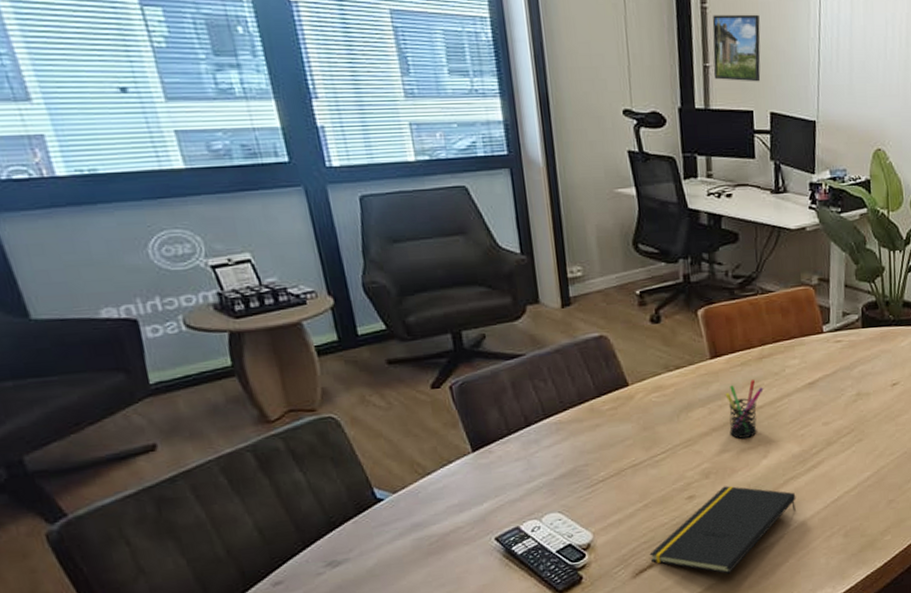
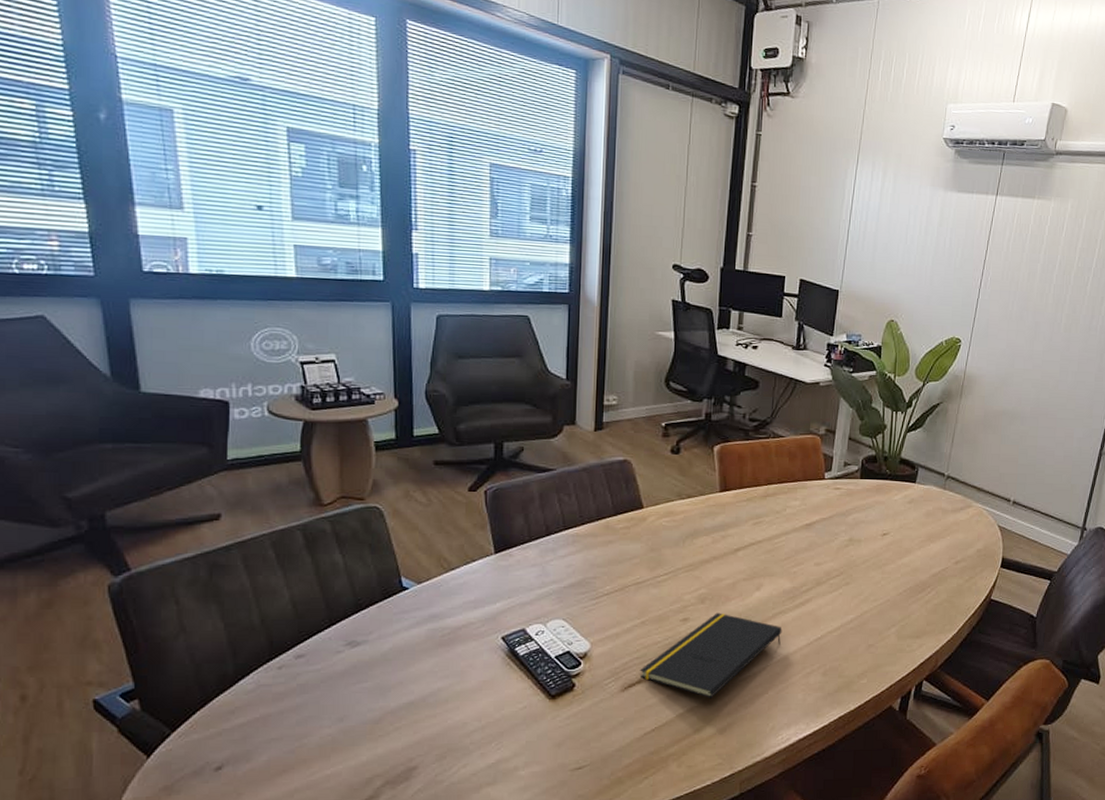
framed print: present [712,14,761,82] -> none [754,192,800,253]
pen holder: present [725,380,764,439] -> none [728,516,764,569]

